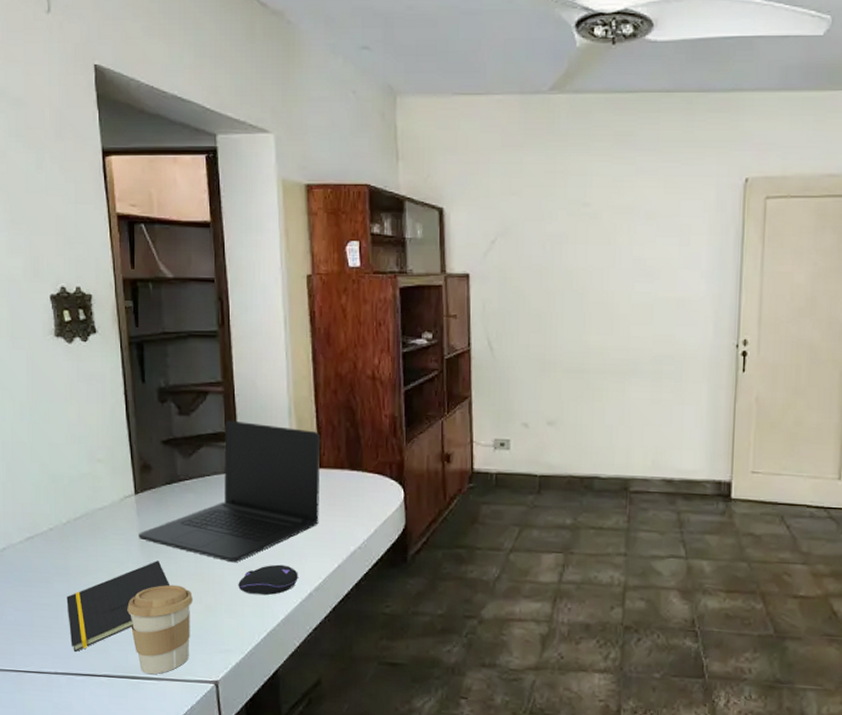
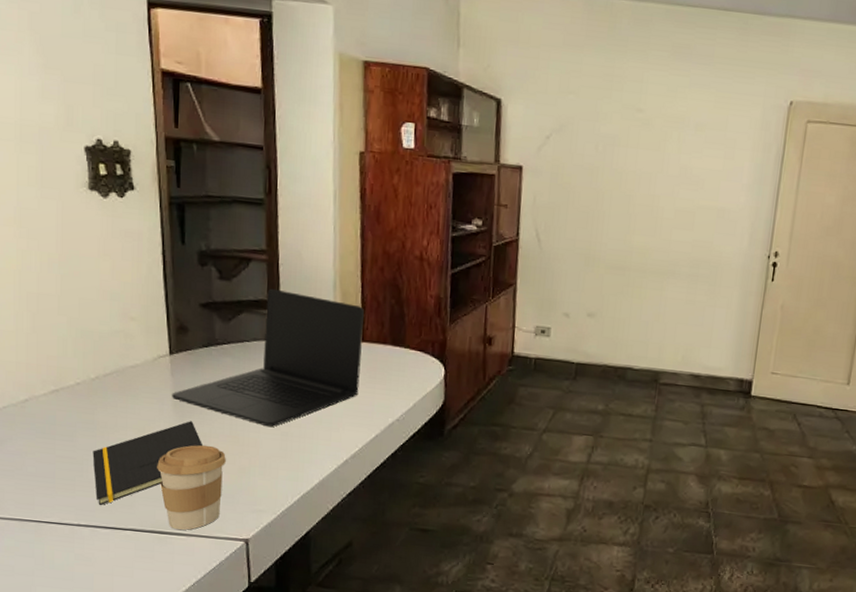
computer mouse: present [238,564,298,595] -> none [273,431,335,460]

